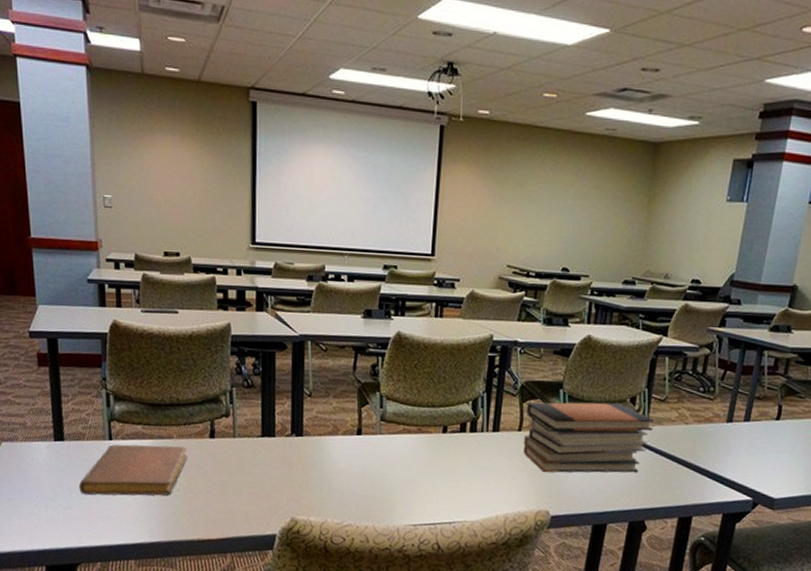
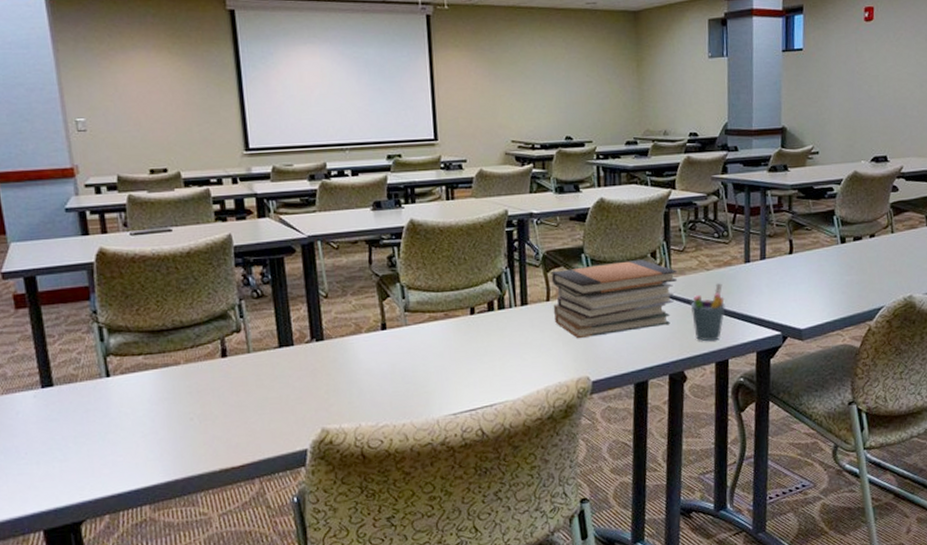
notebook: present [79,444,188,496] -> none [76,372,199,441]
pen holder: none [661,439,699,496] -> present [690,283,725,342]

